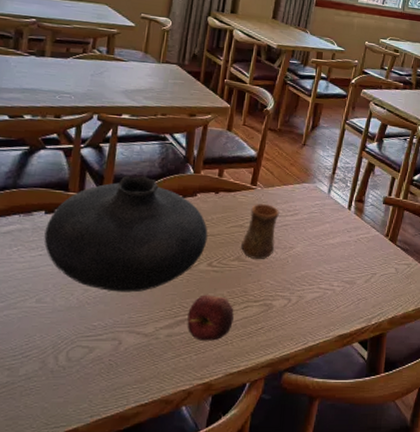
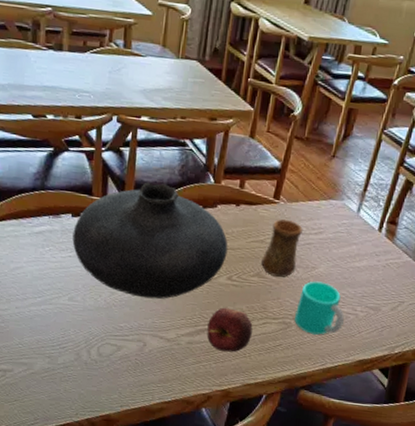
cup: none [275,260,323,314] -> present [294,281,345,335]

